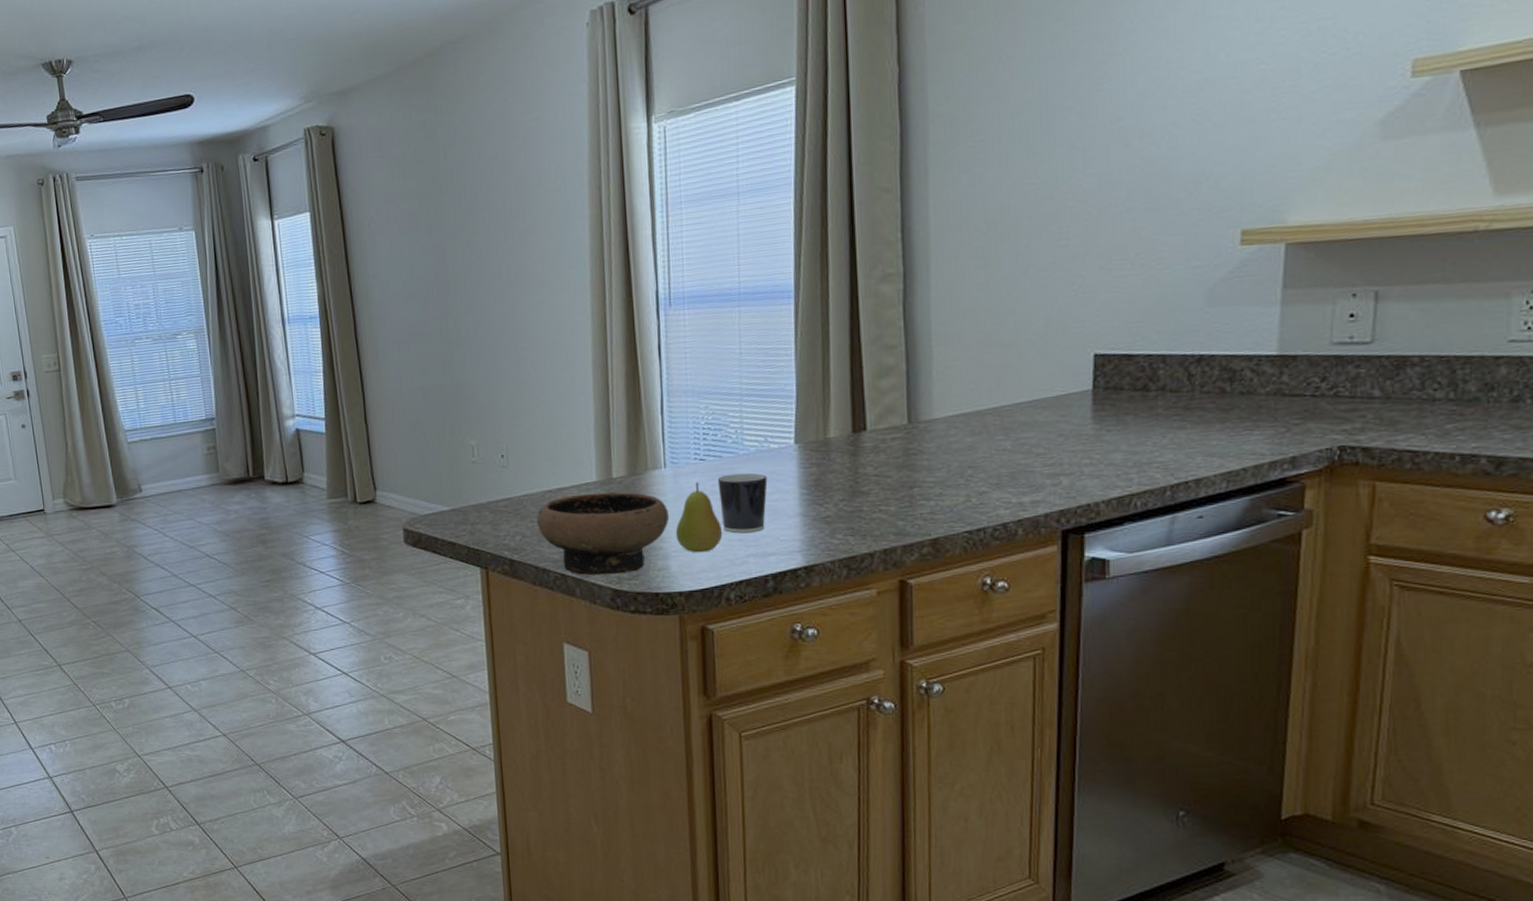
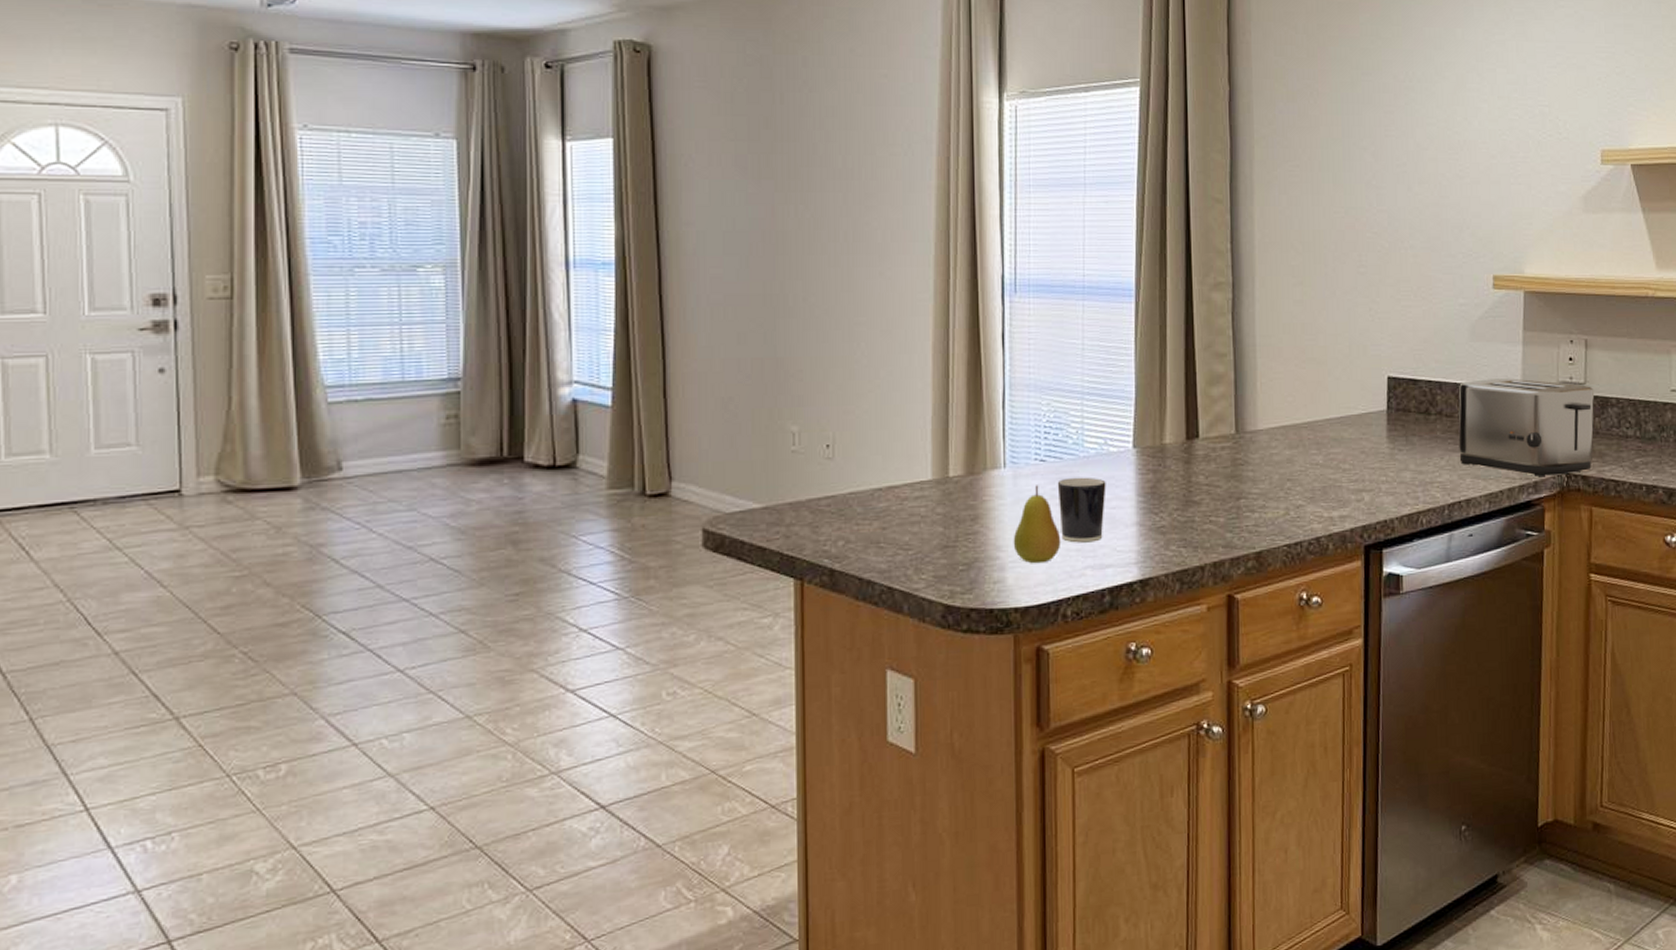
bowl: present [537,492,670,576] -> none [864,492,1008,589]
toaster: none [1187,343,1386,452] -> present [1458,378,1595,477]

